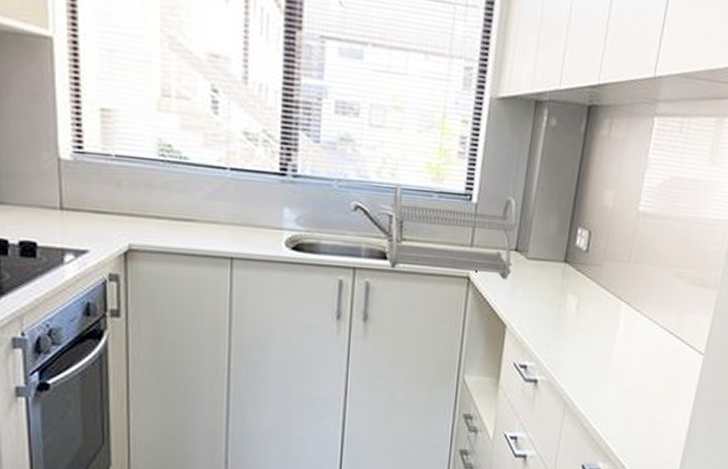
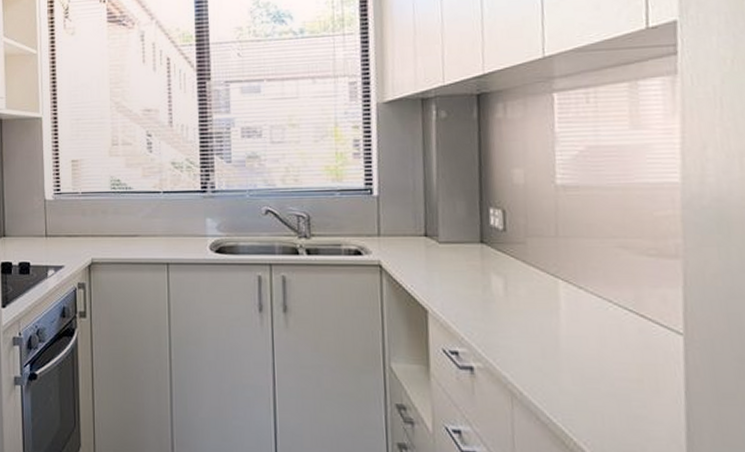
dish rack: present [387,183,519,279] -> none [296,185,424,265]

